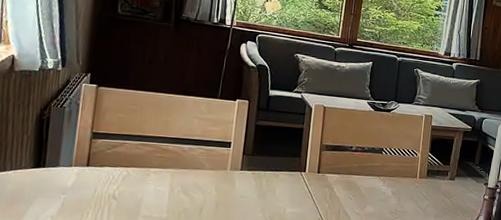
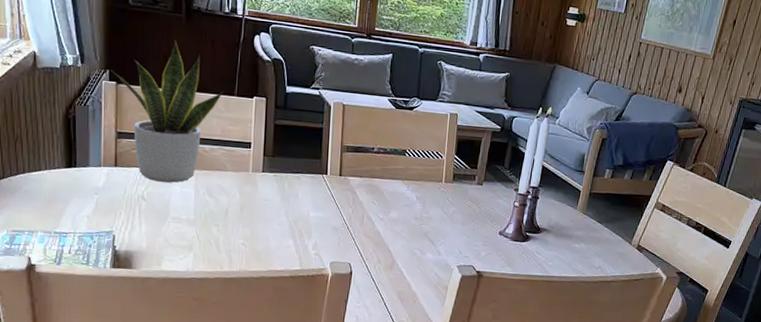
potted plant: none [92,46,207,182] -> present [111,40,224,183]

